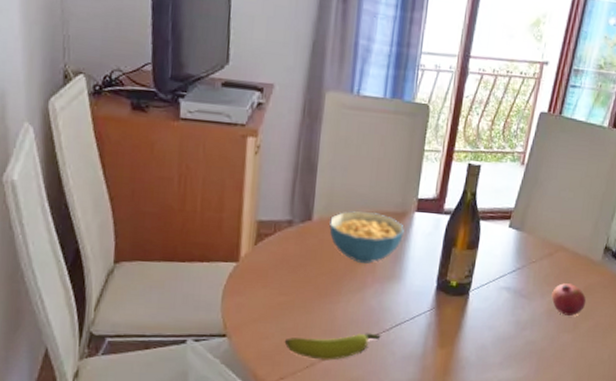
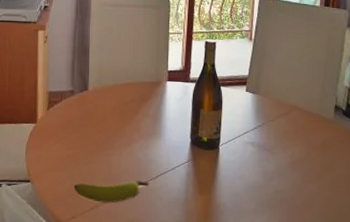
cereal bowl: present [329,211,404,263] -> none [101,82,159,123]
pomegranate: present [551,283,587,316] -> none [292,138,326,168]

